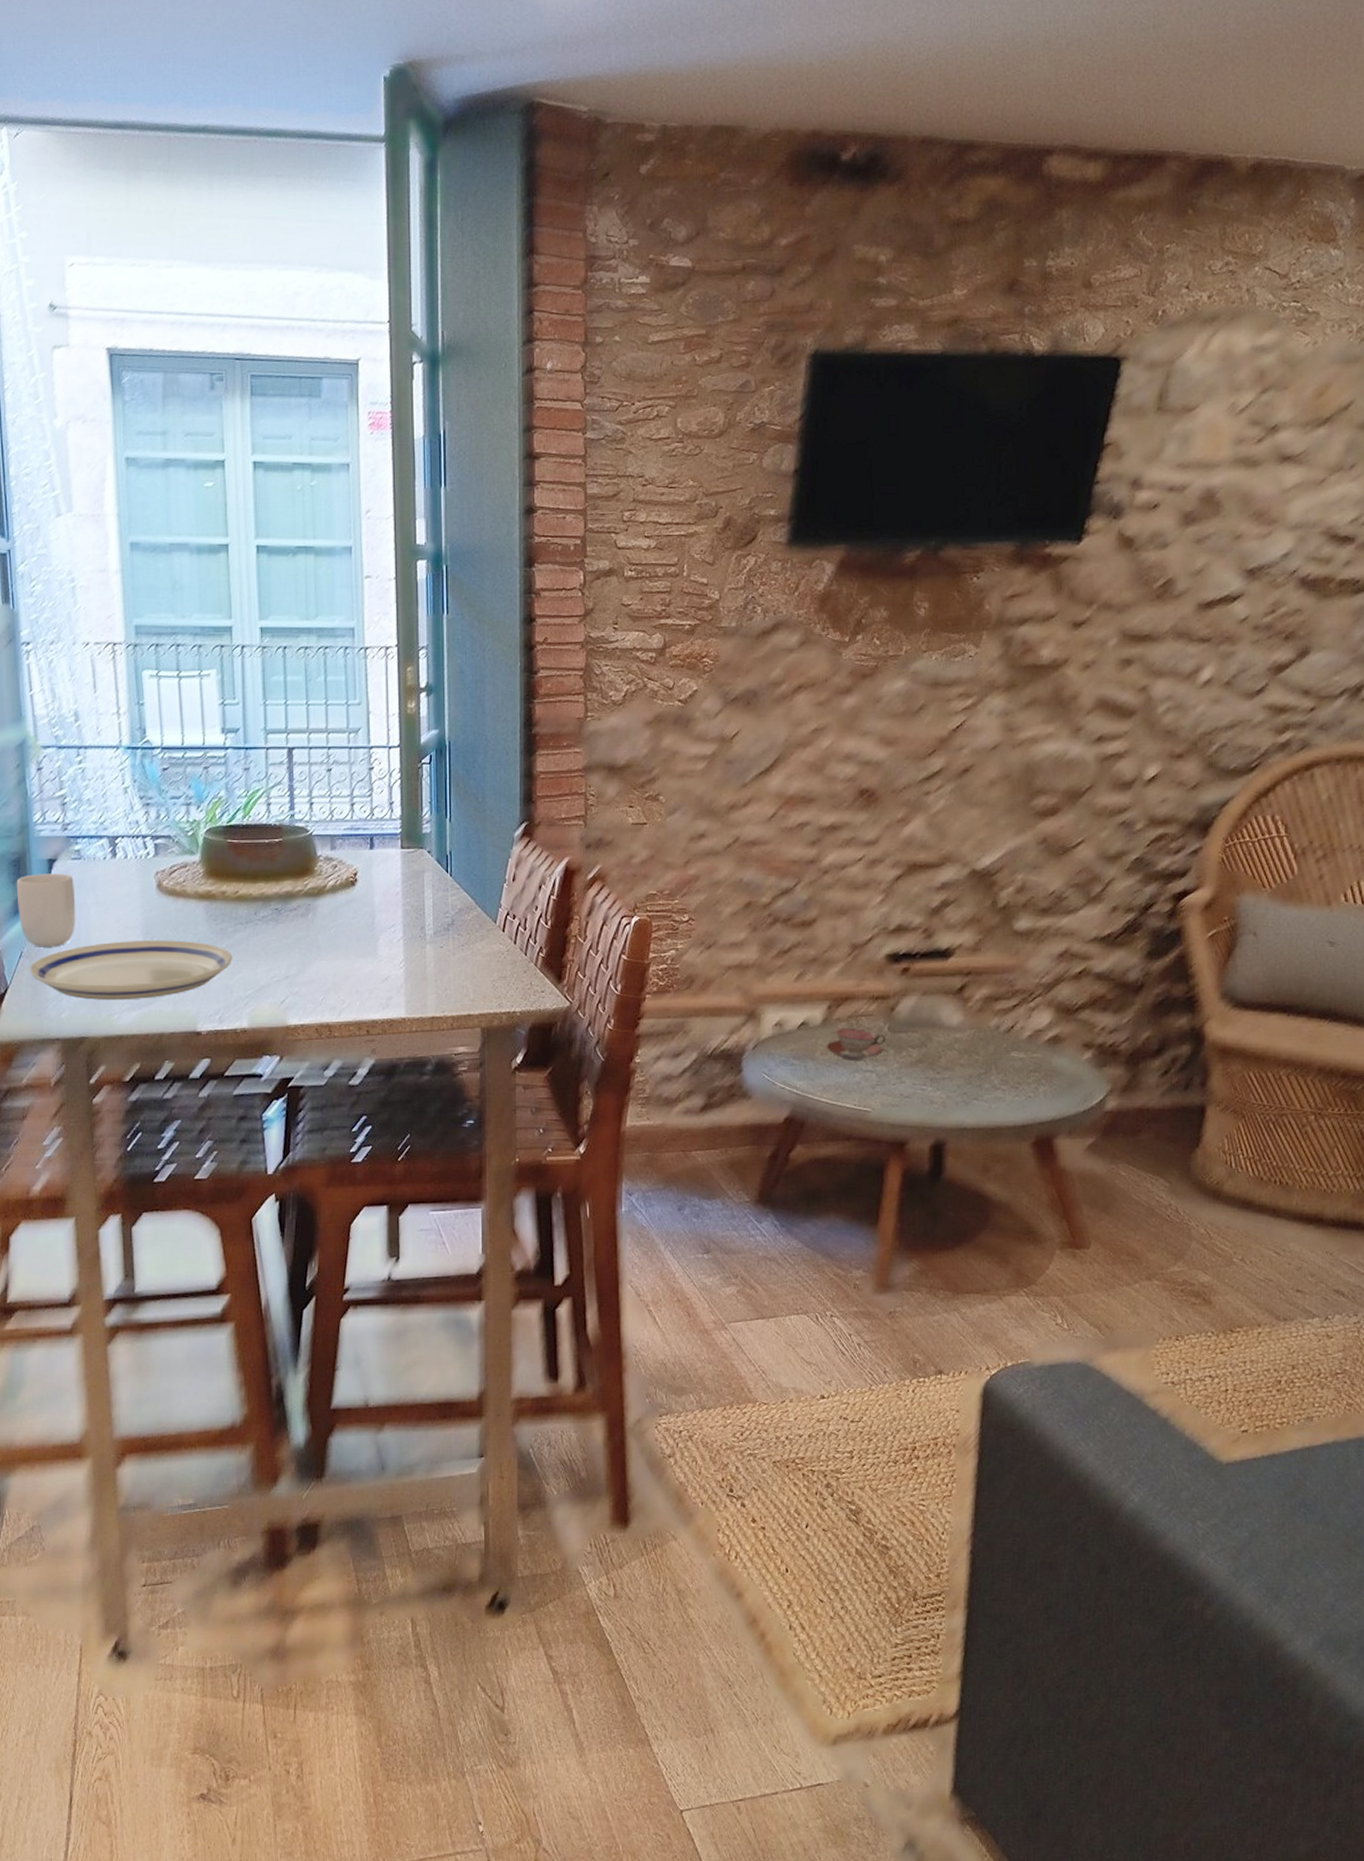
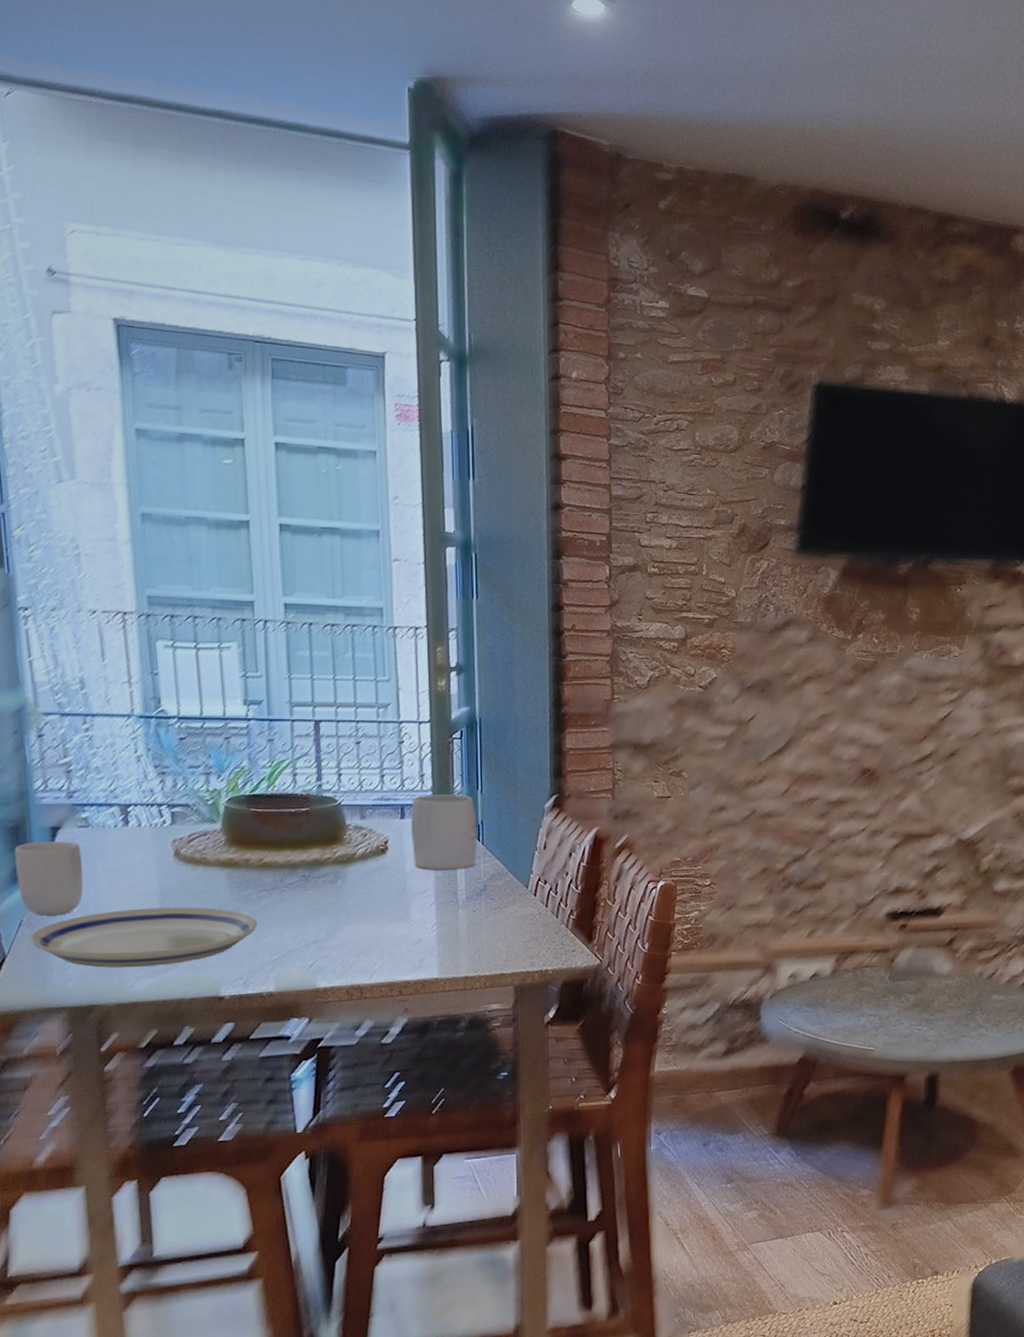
mug: none [380,822,446,904] -> present [411,793,477,870]
teacup: present [826,1027,886,1062] -> none [835,977,887,1007]

